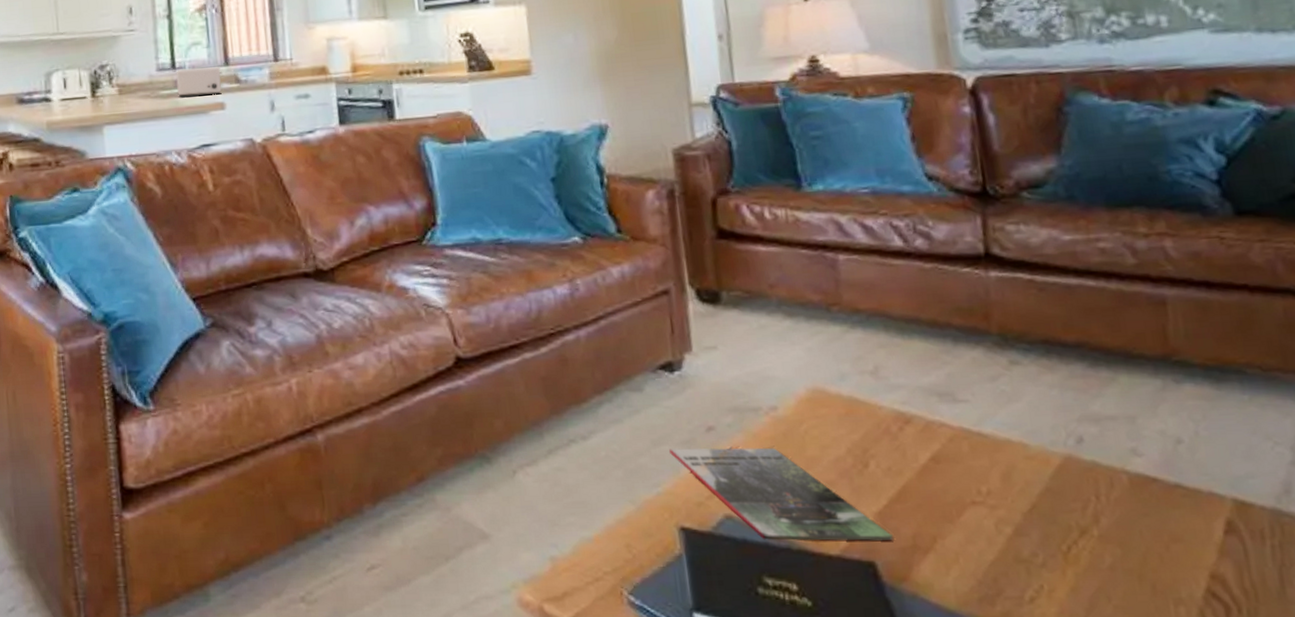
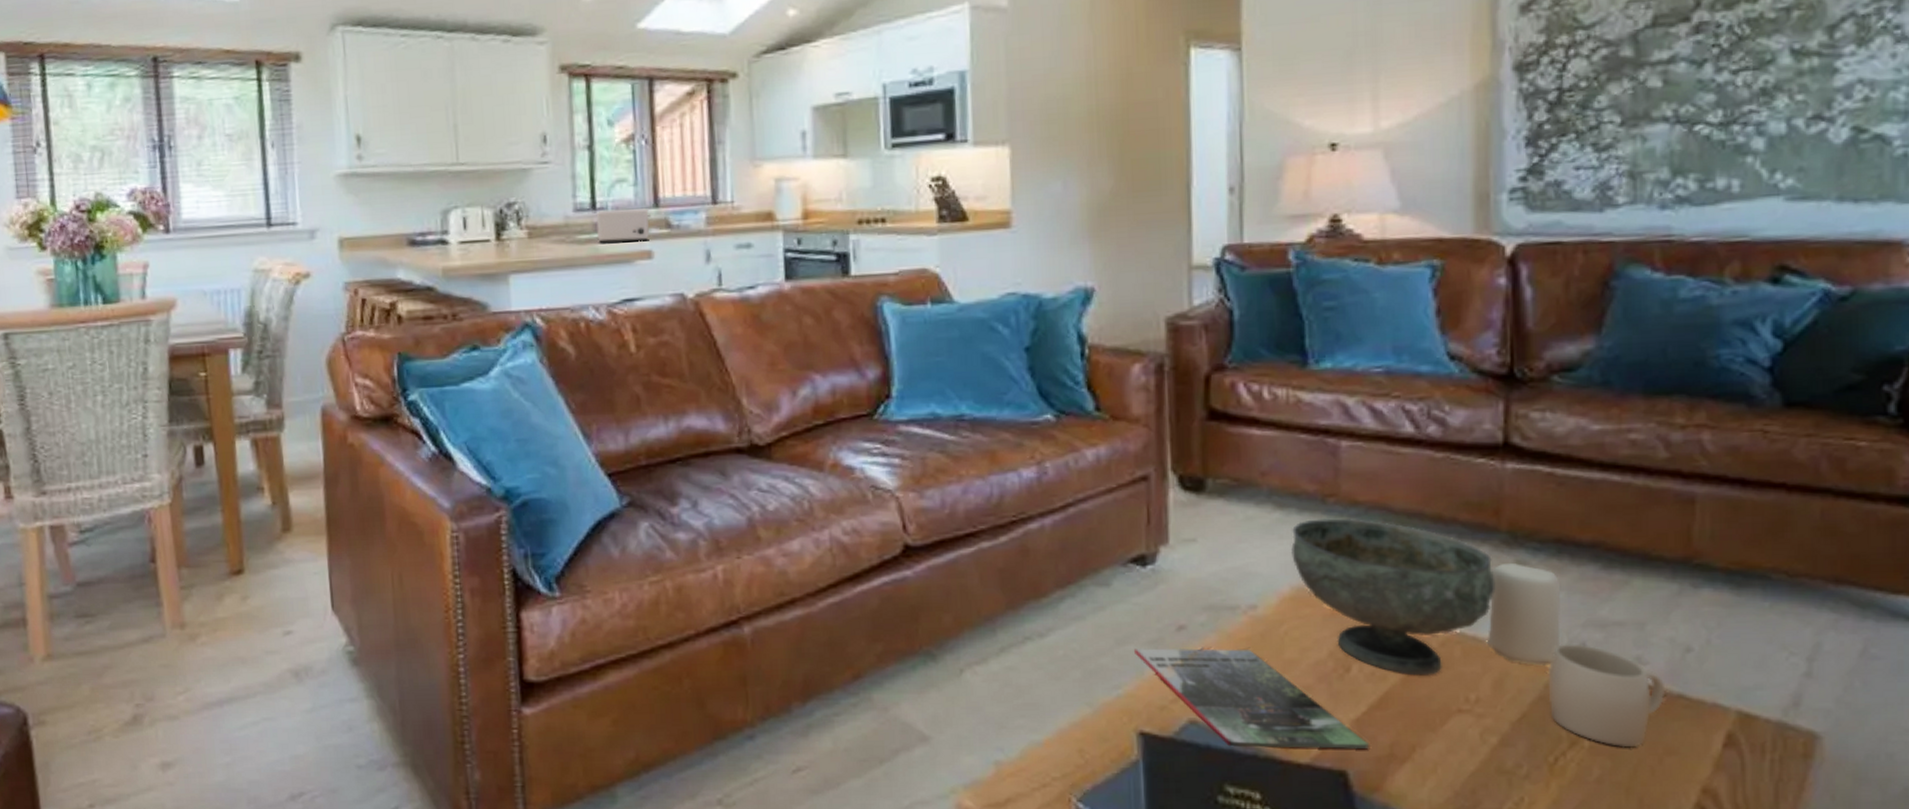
decorative bowl: none [802,324,994,470] -> present [1291,518,1496,676]
candle: none [987,362,1059,459] -> present [1488,562,1561,666]
mug: none [1051,437,1163,536] -> present [1548,644,1664,748]

